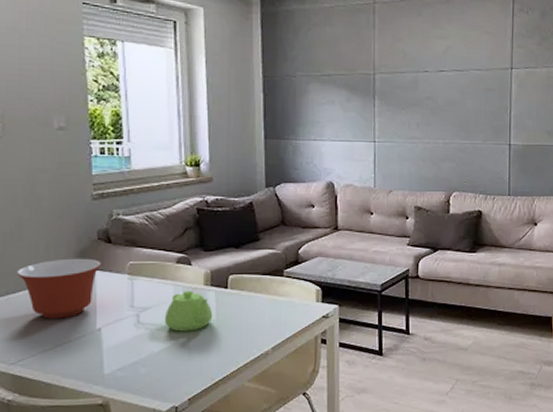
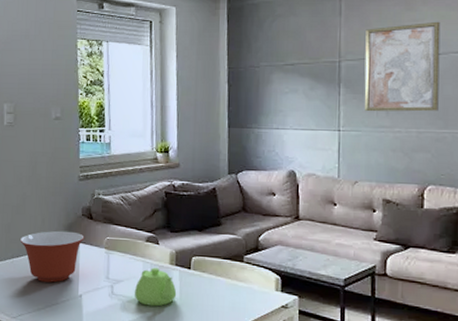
wall art: none [397,39,463,124] -> present [364,21,441,112]

